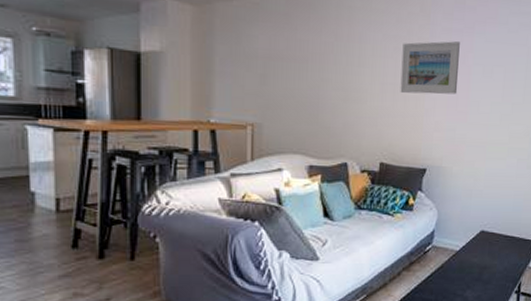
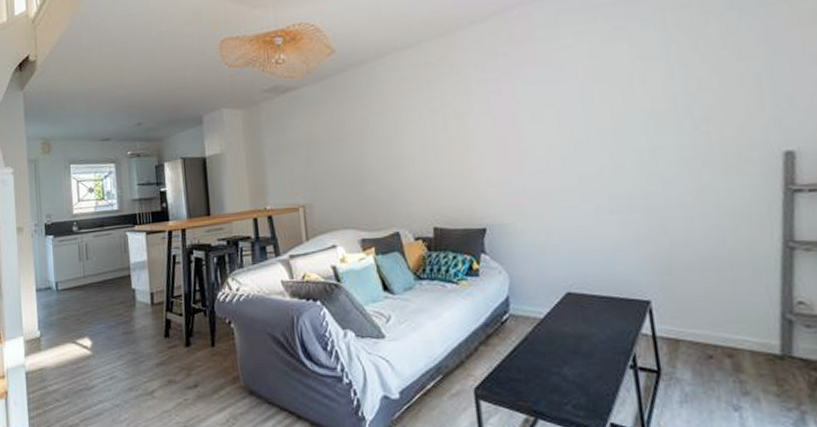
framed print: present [400,41,460,95] -> none [437,91,506,152]

